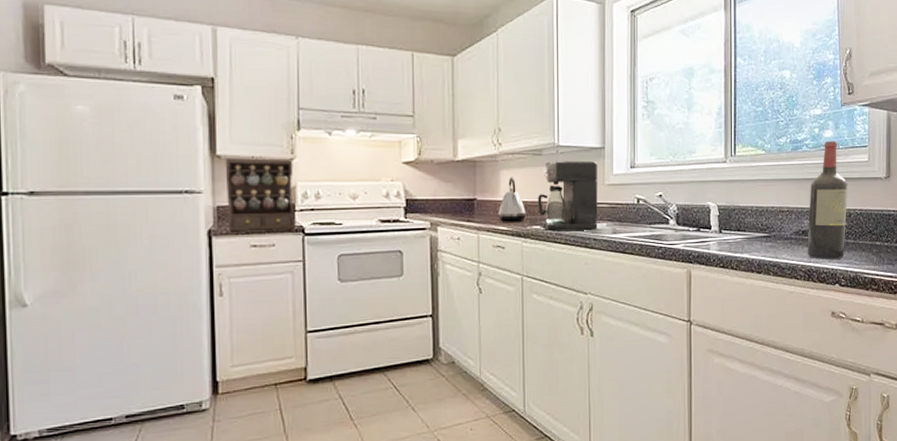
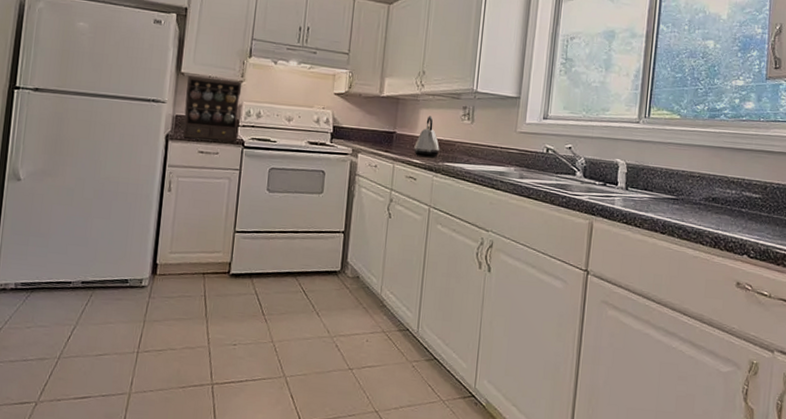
coffee maker: present [537,161,598,232] -> none [450,106,512,174]
wine bottle: present [807,141,848,259] -> none [715,112,766,231]

